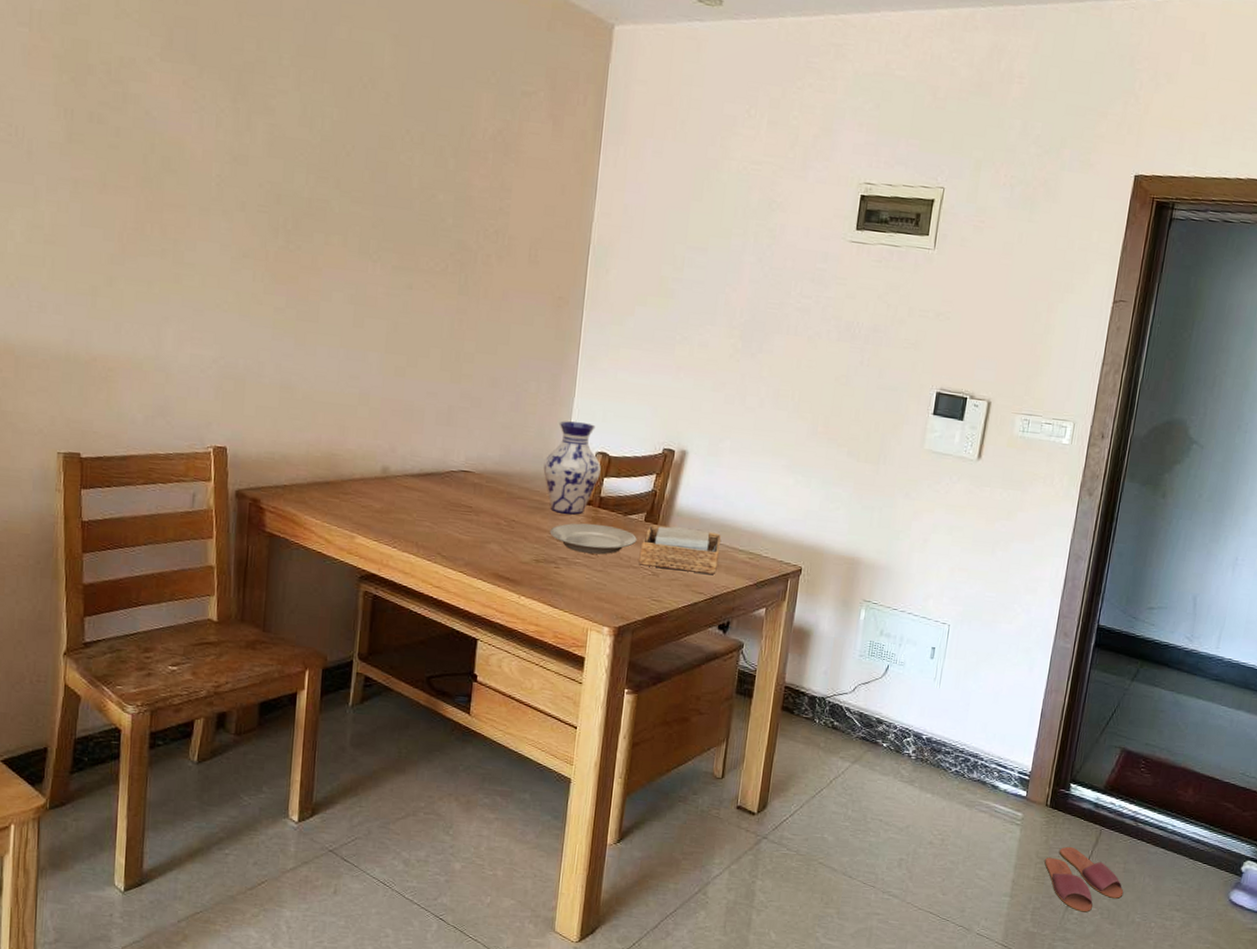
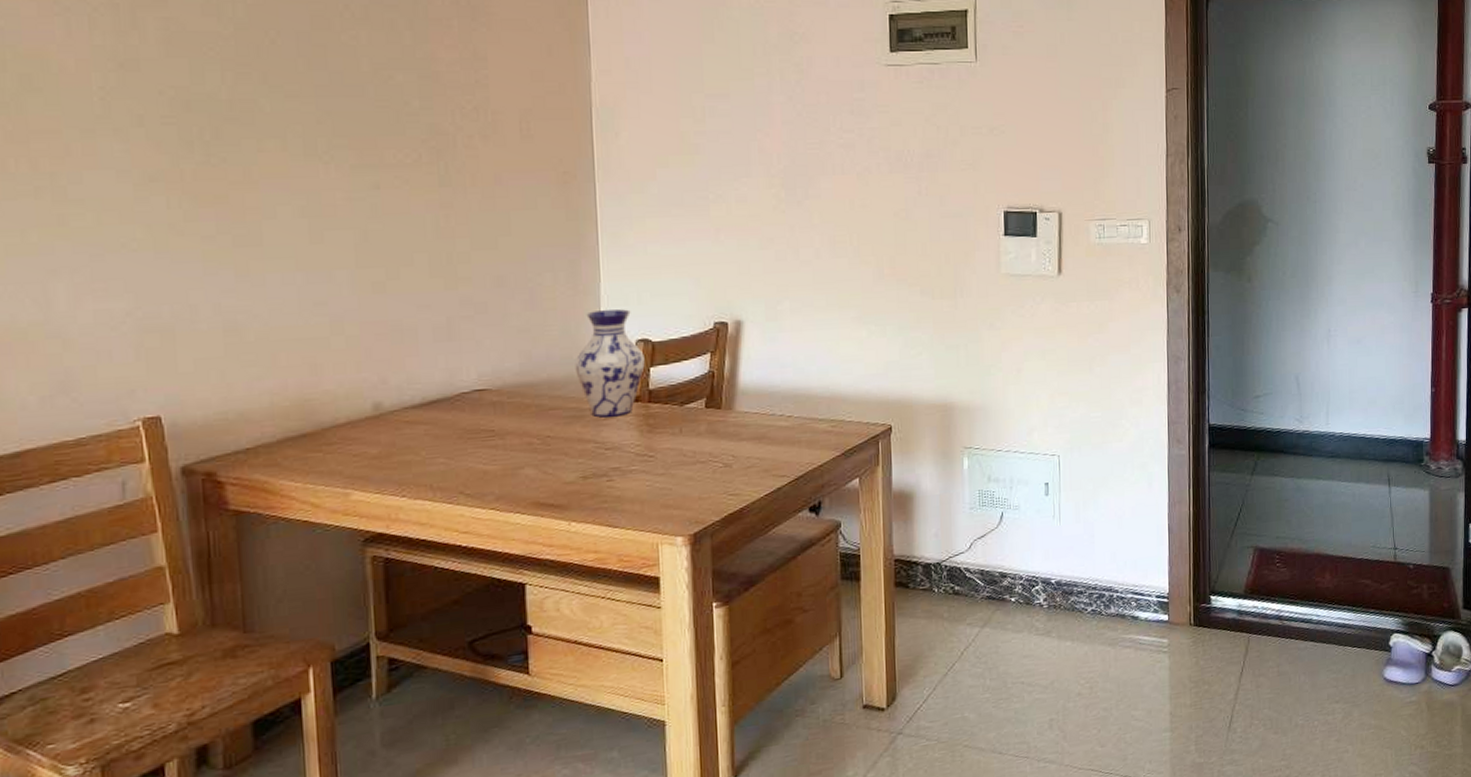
plate: present [549,523,637,555] -> none [594,421,700,458]
napkin holder: present [638,524,722,574] -> none [705,405,797,459]
slippers: present [1044,846,1124,913] -> none [1199,662,1282,729]

